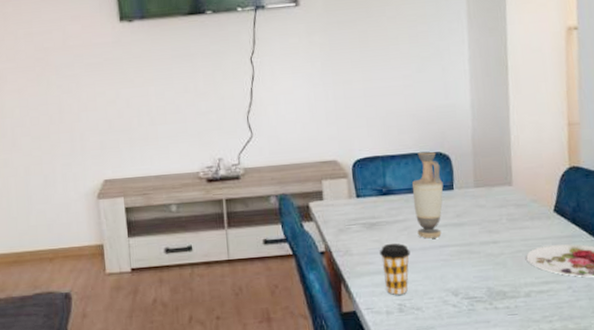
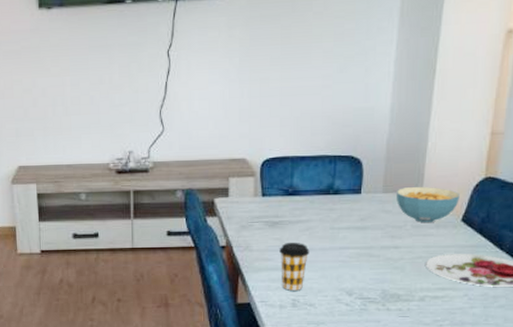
vase: present [412,151,444,239] -> none [318,154,351,240]
cereal bowl: none [488,179,549,215] -> present [396,186,460,222]

